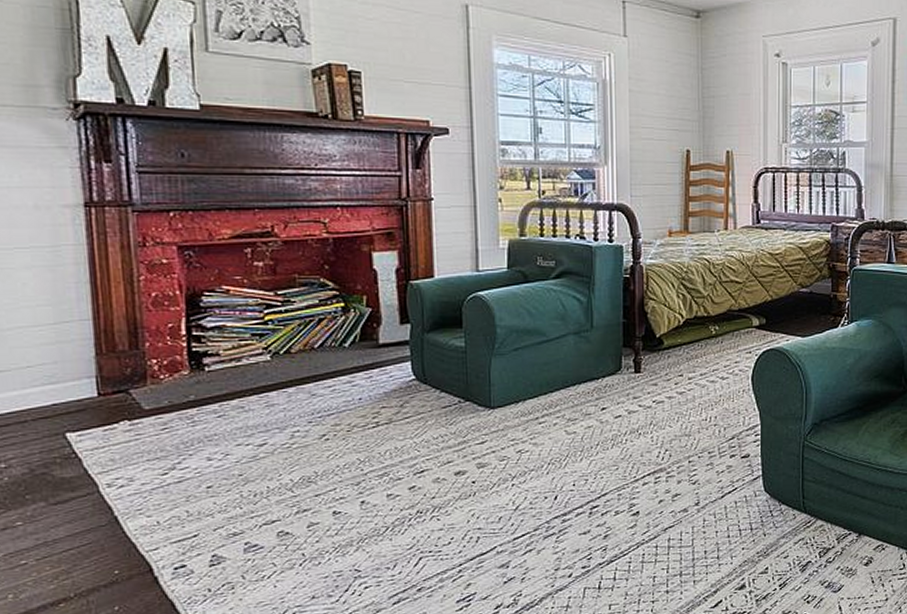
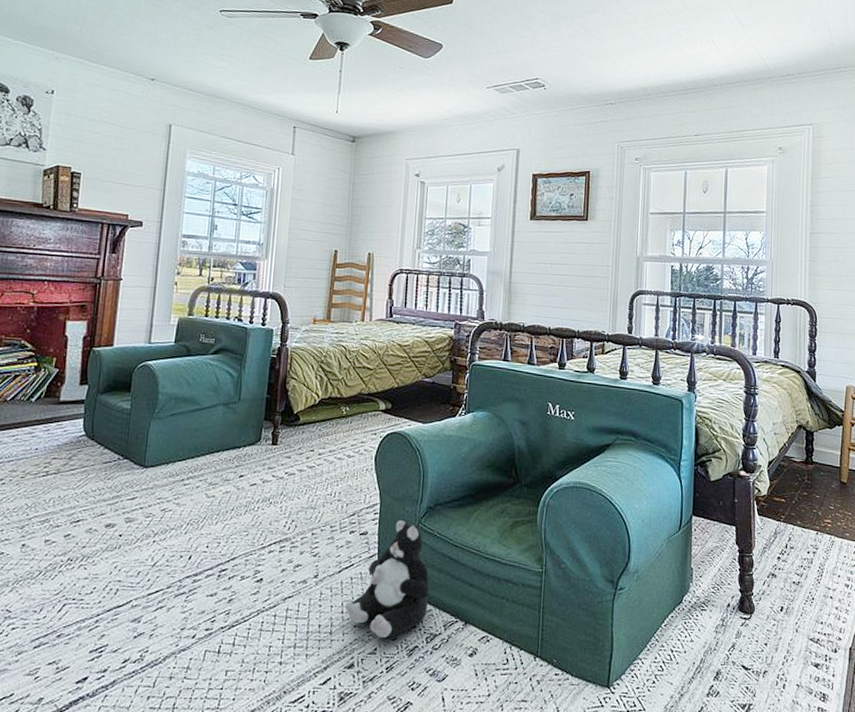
plush toy: none [731,438,820,557] -> present [345,519,430,638]

